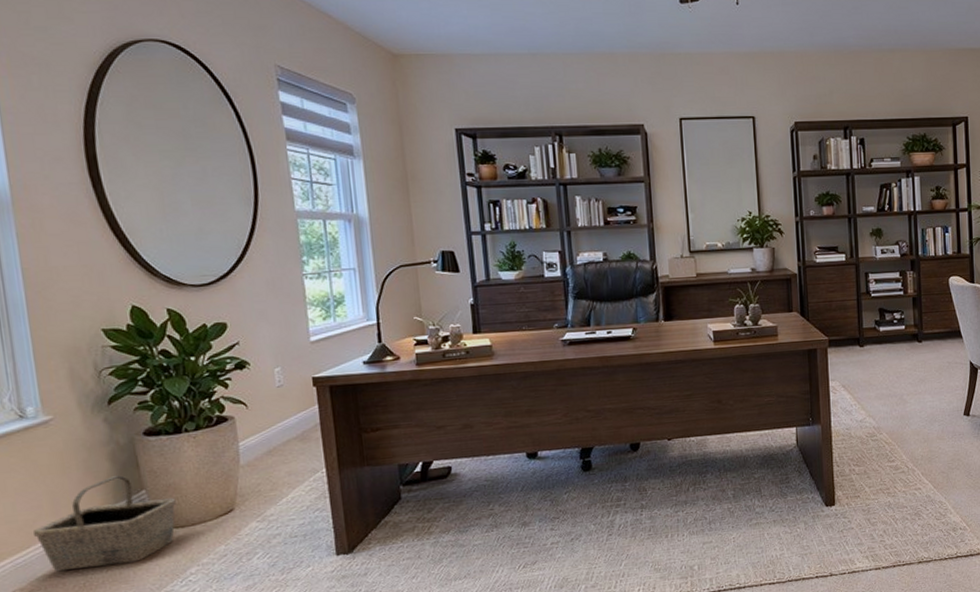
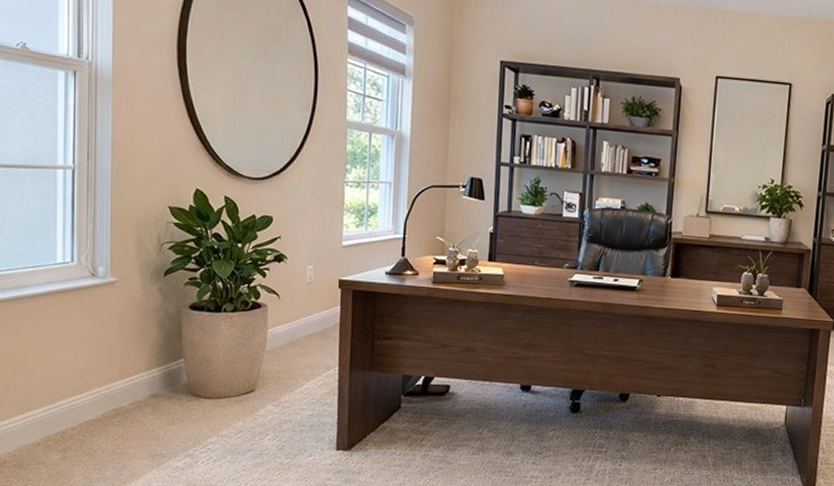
basket: present [33,475,176,571] -> none [89,341,207,423]

